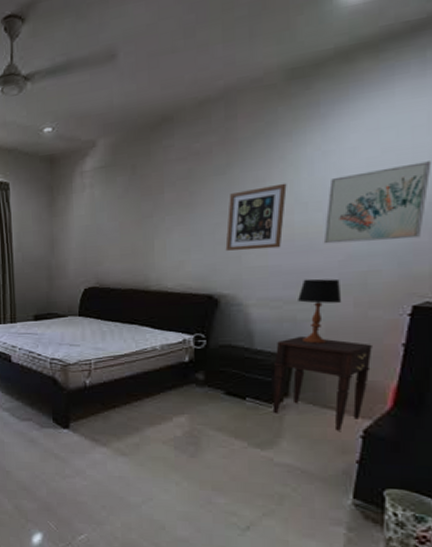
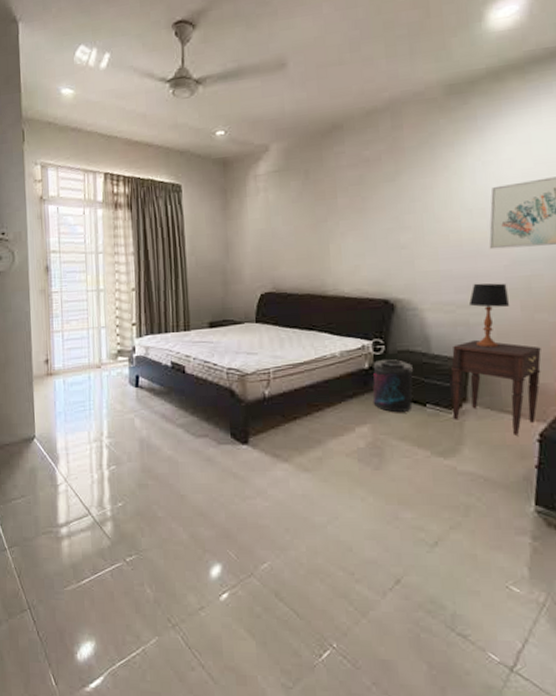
supplement container: none [191,354,234,404] -> present [372,359,413,412]
wall art: present [225,183,287,251] -> none [398,190,453,256]

